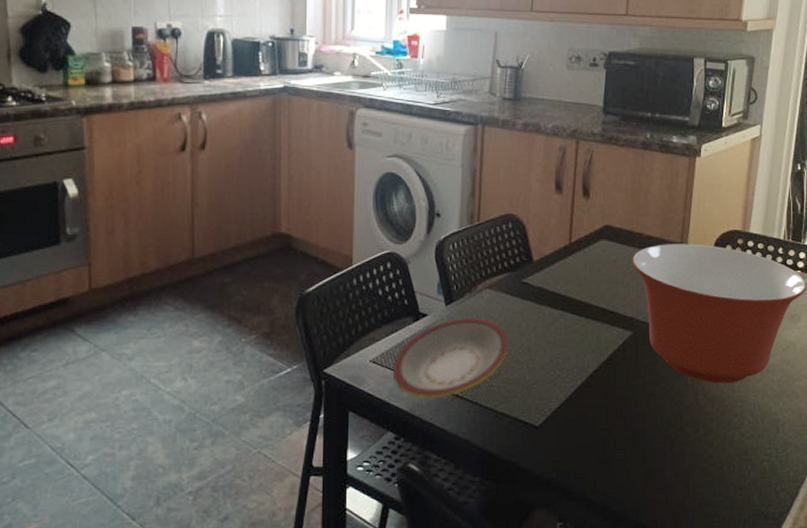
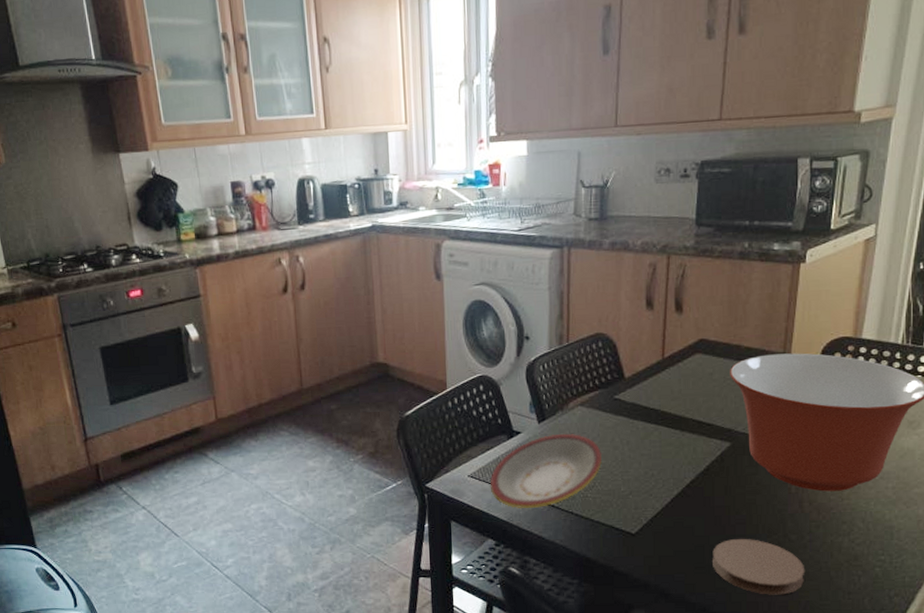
coaster: none [612,431,700,492] -> present [711,538,805,595]

